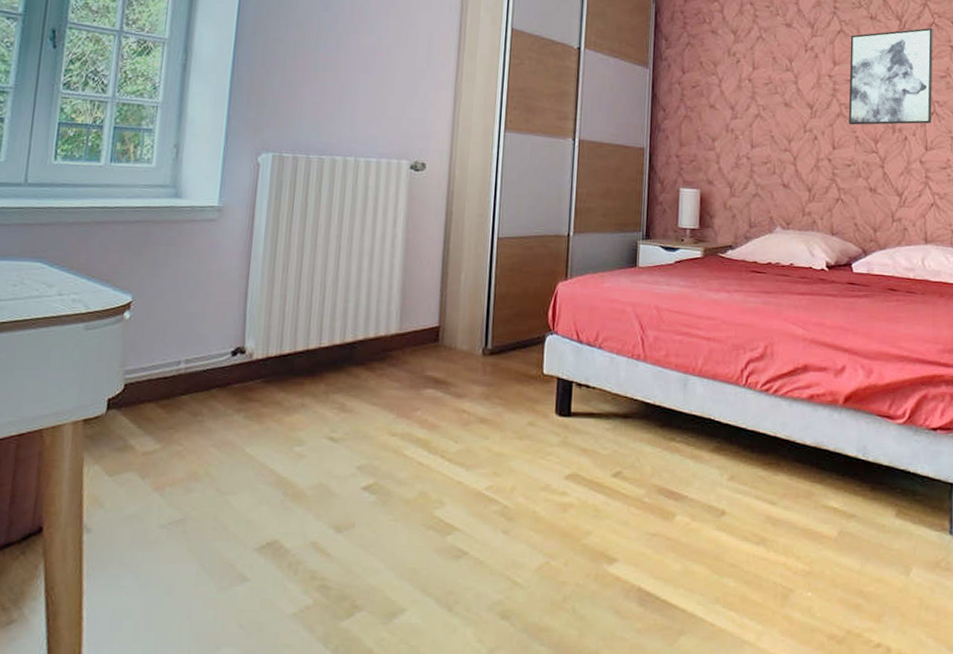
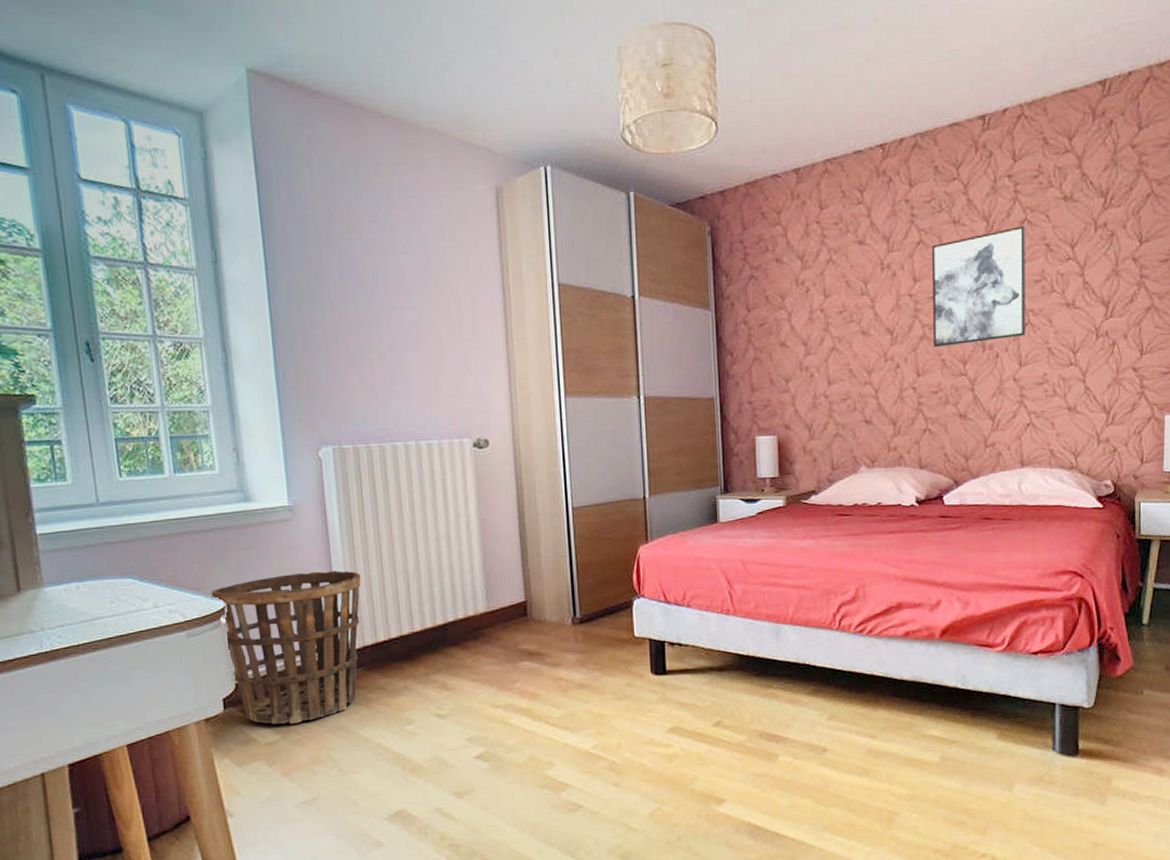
basket: none [119,274,277,434] -> present [211,570,361,724]

